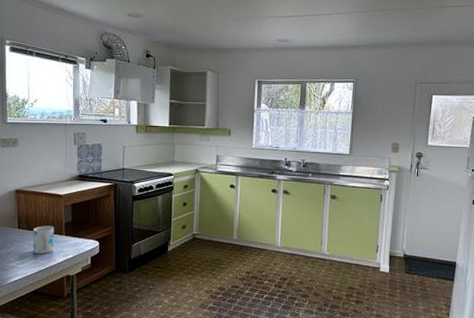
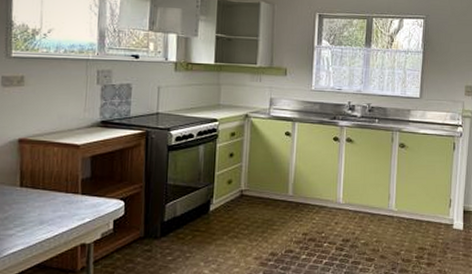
mug: present [33,225,54,254] -> none [38,183,68,218]

